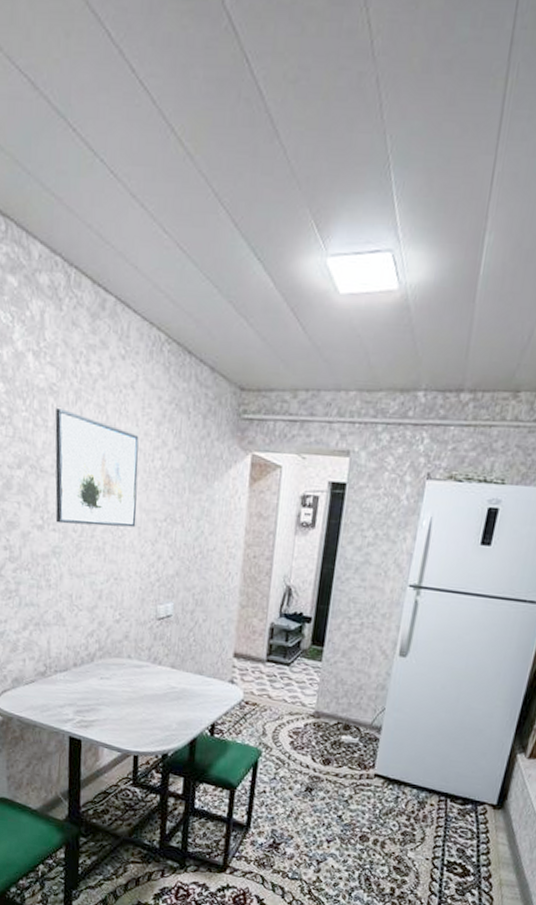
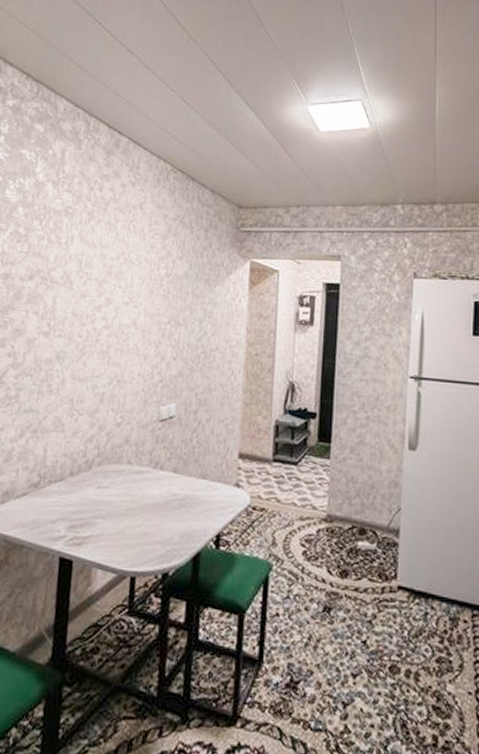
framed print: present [55,408,139,528] -> none [62,227,146,331]

